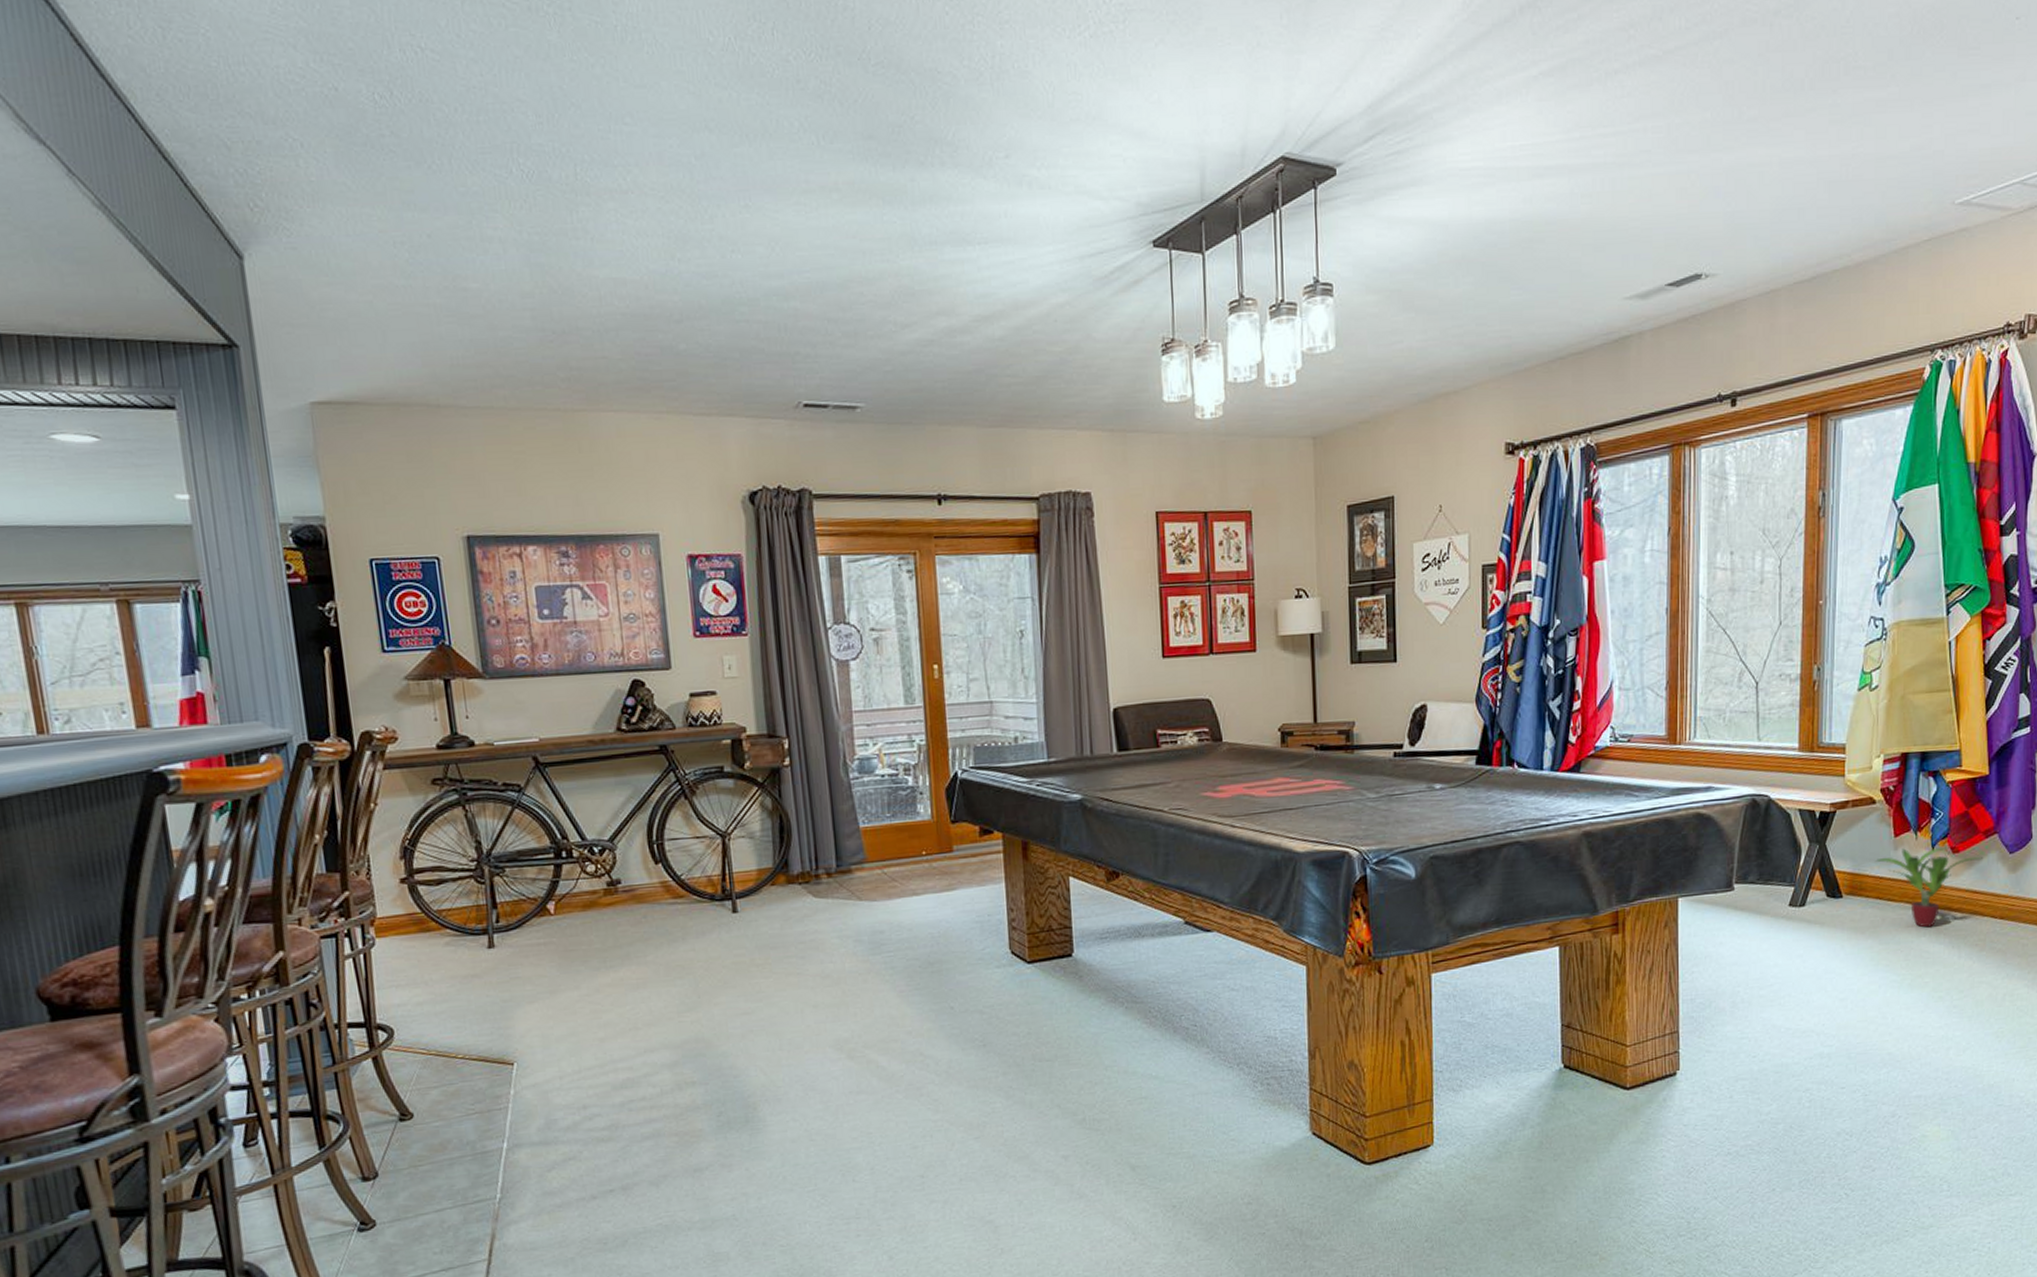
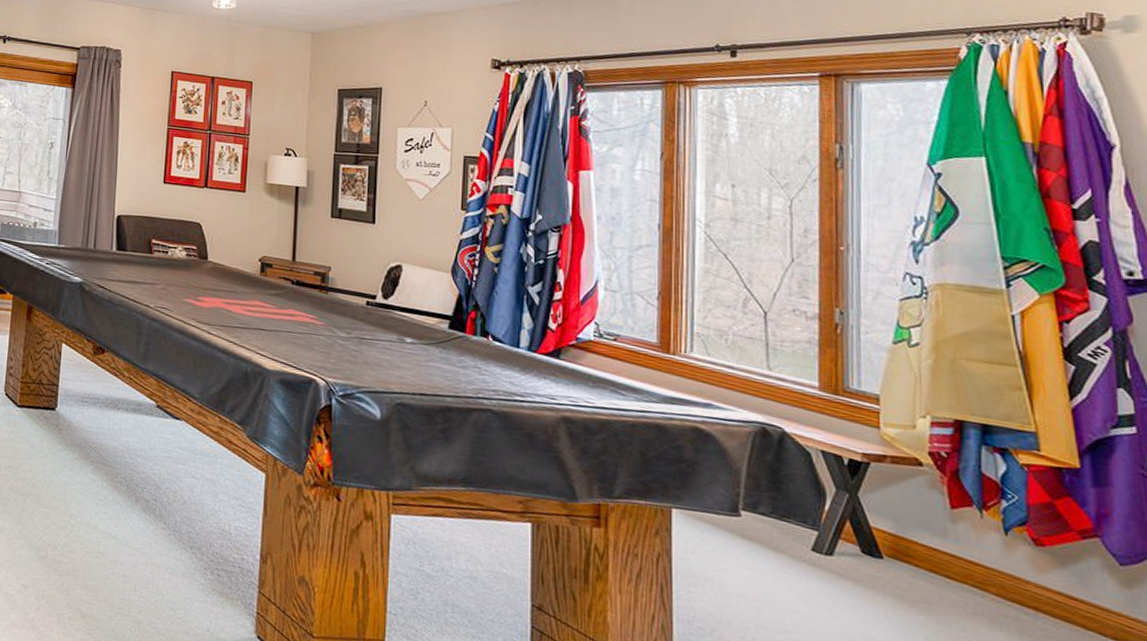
potted plant: present [1876,846,1984,928] -> none [926,523,1081,624]

